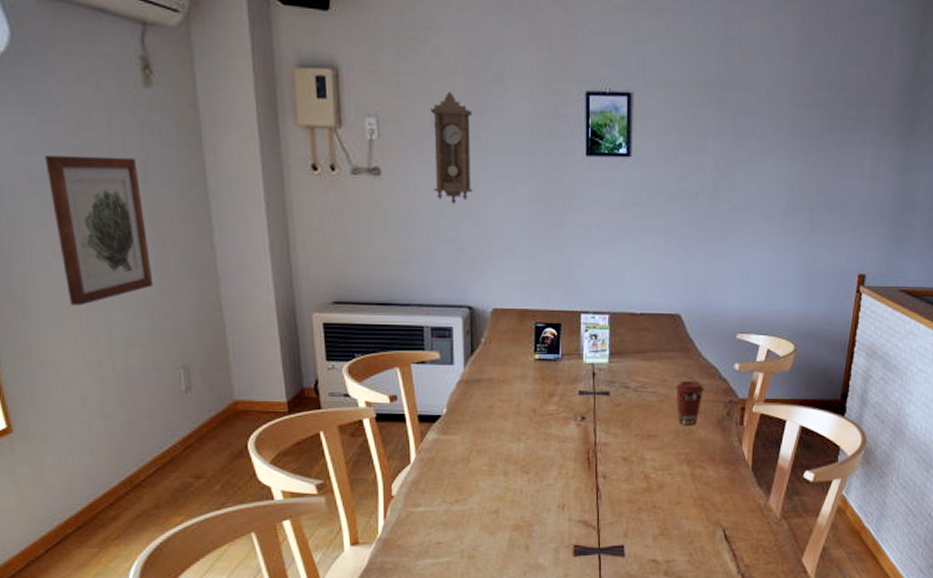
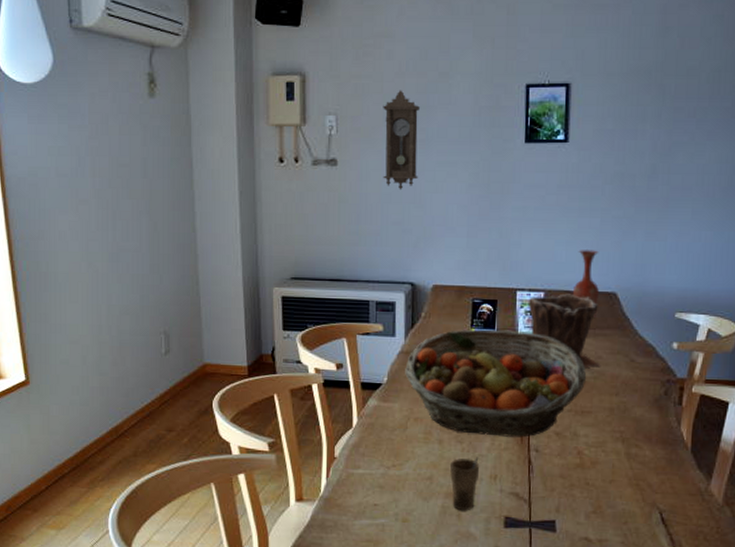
wall art: present [44,154,154,306] -> none [71,155,146,279]
fruit basket: none [466,355,653,465] -> present [405,329,587,437]
cup: none [516,487,547,543] -> present [449,457,480,511]
plant pot: none [594,316,666,392] -> present [529,293,601,369]
vase: none [637,270,665,326] -> present [572,250,600,304]
coffee cup: present [676,381,704,426] -> none [611,359,640,404]

